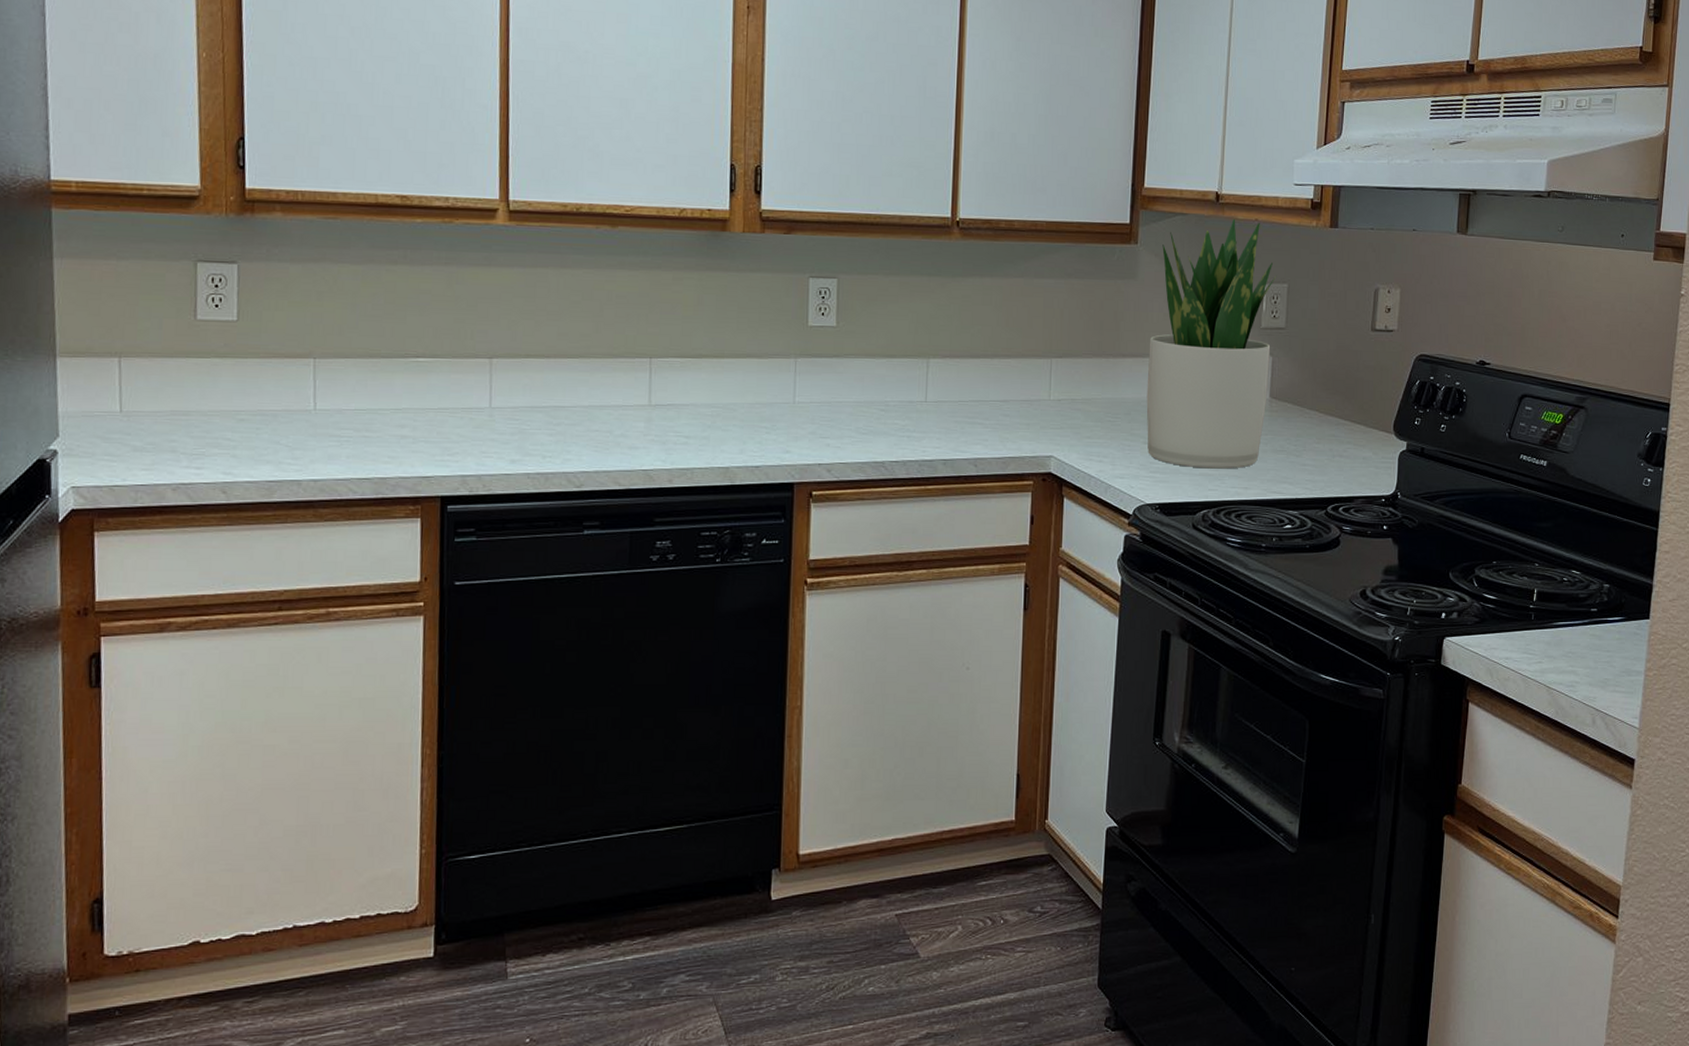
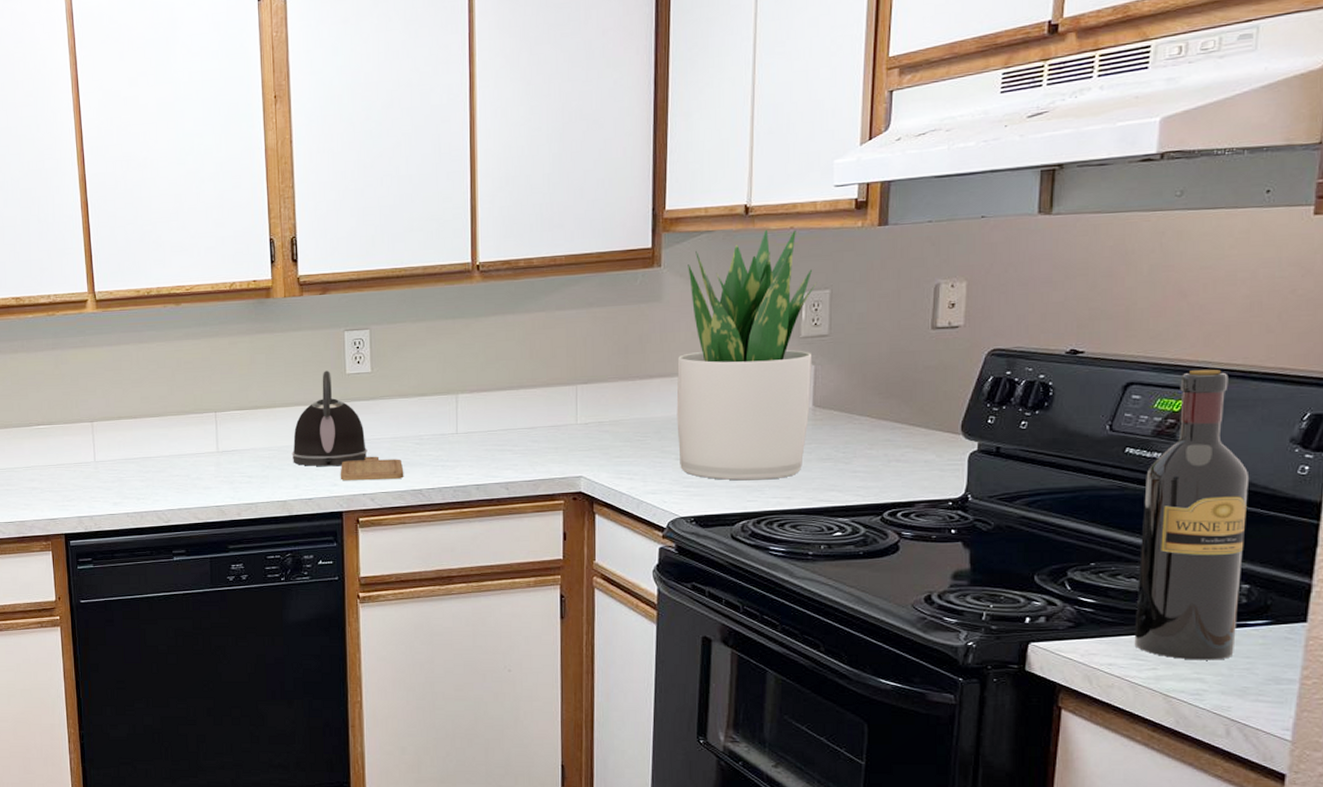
kettle: none [739,320,827,430] -> present [291,370,368,466]
chopping board: none [793,421,866,450] -> present [340,456,404,481]
wine bottle: none [1525,387,1610,654] -> present [1134,369,1250,660]

